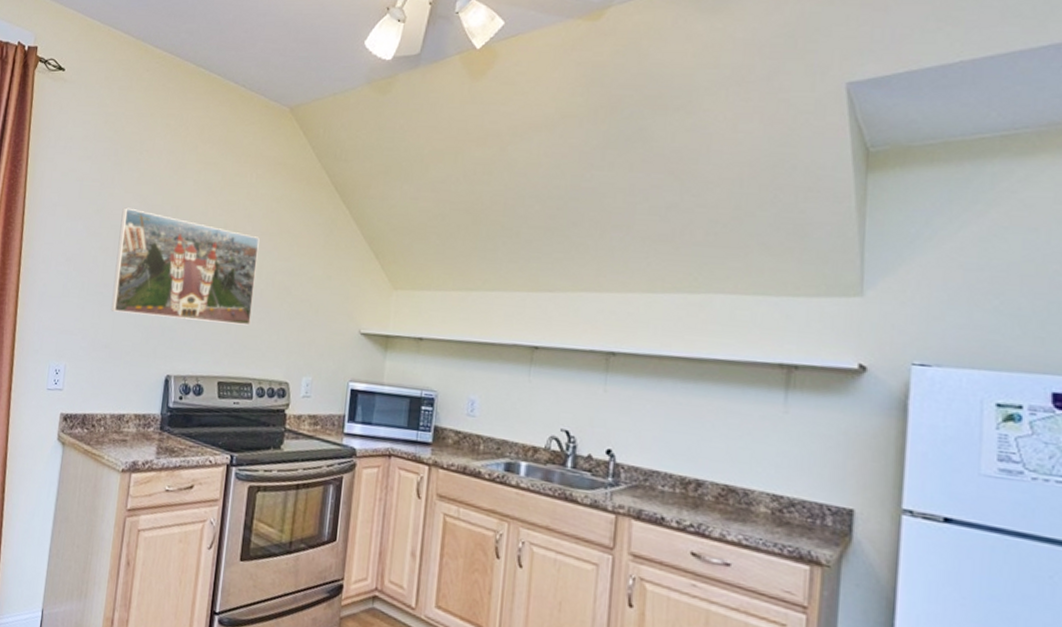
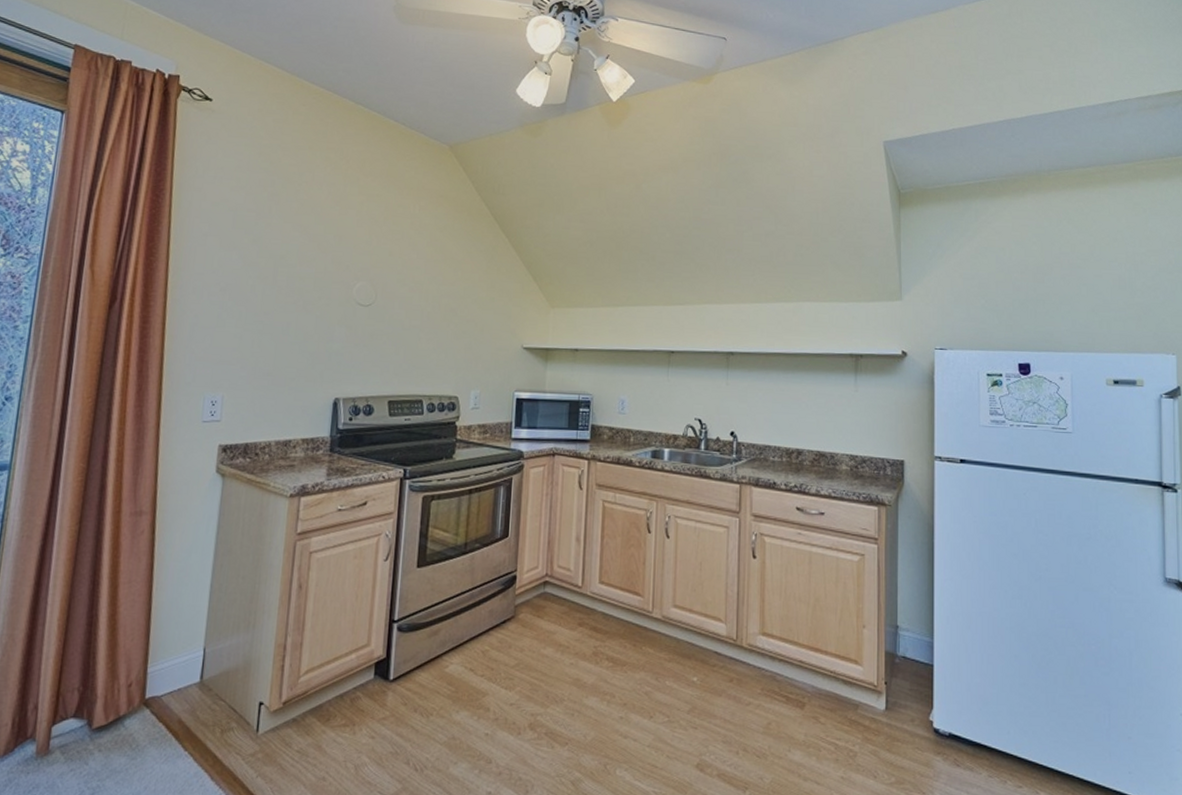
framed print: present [110,207,260,326] -> none [272,237,425,346]

